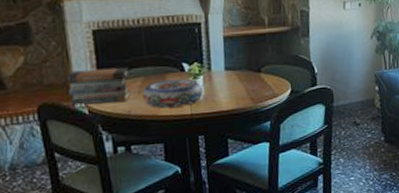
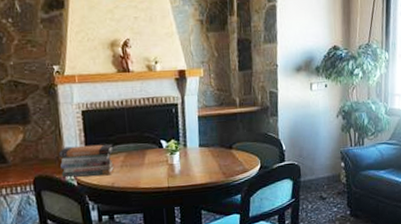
bowl: present [142,79,203,109] -> none [124,154,179,181]

